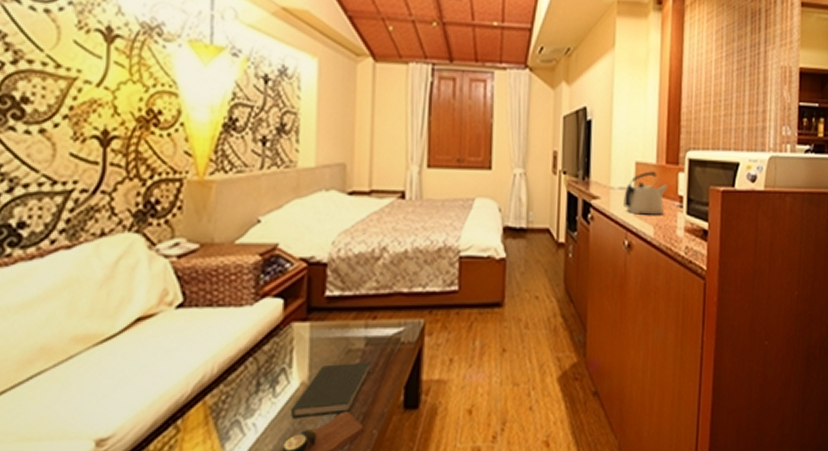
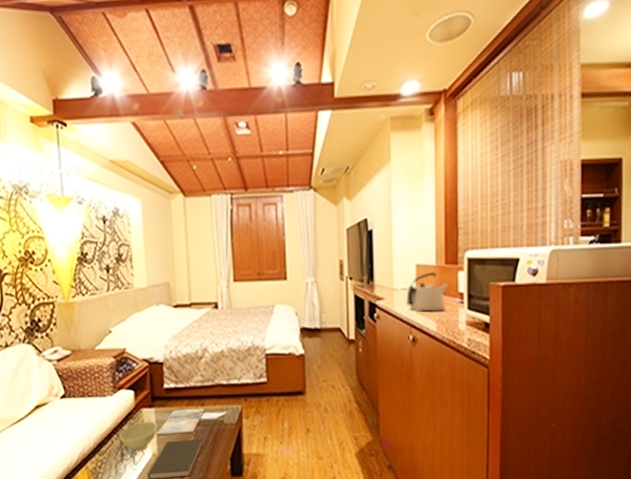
bowl: none [256,339,313,380] -> present [119,421,158,452]
magazine: none [309,322,378,358] -> present [156,408,206,436]

